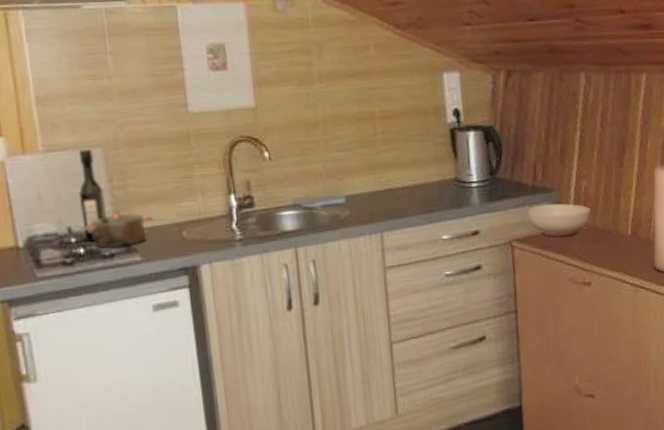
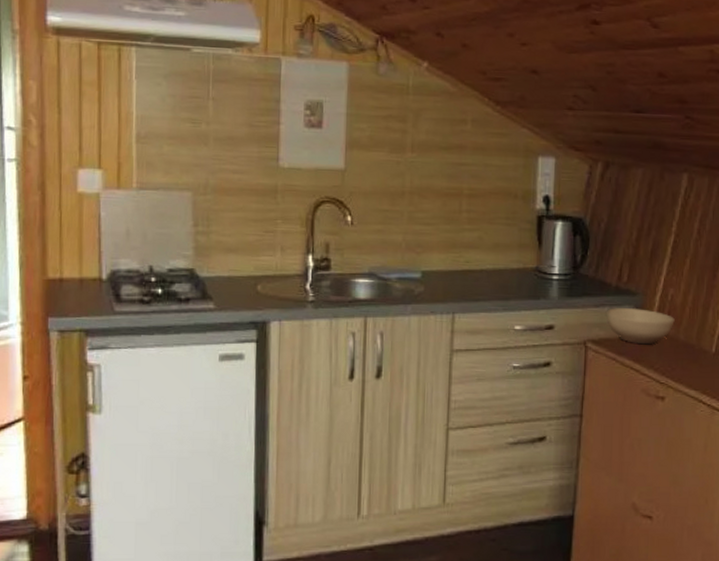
bottle: present [79,149,106,242] -> none [163,192,188,283]
cooking pot: present [80,210,153,249] -> none [161,255,231,293]

